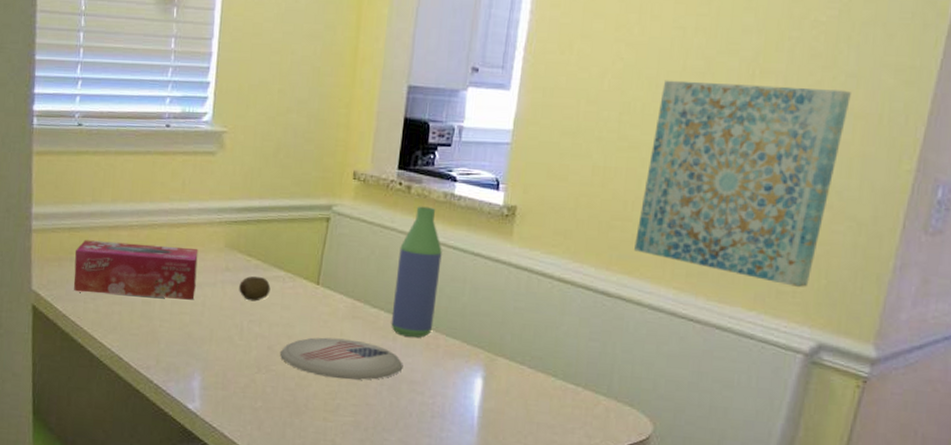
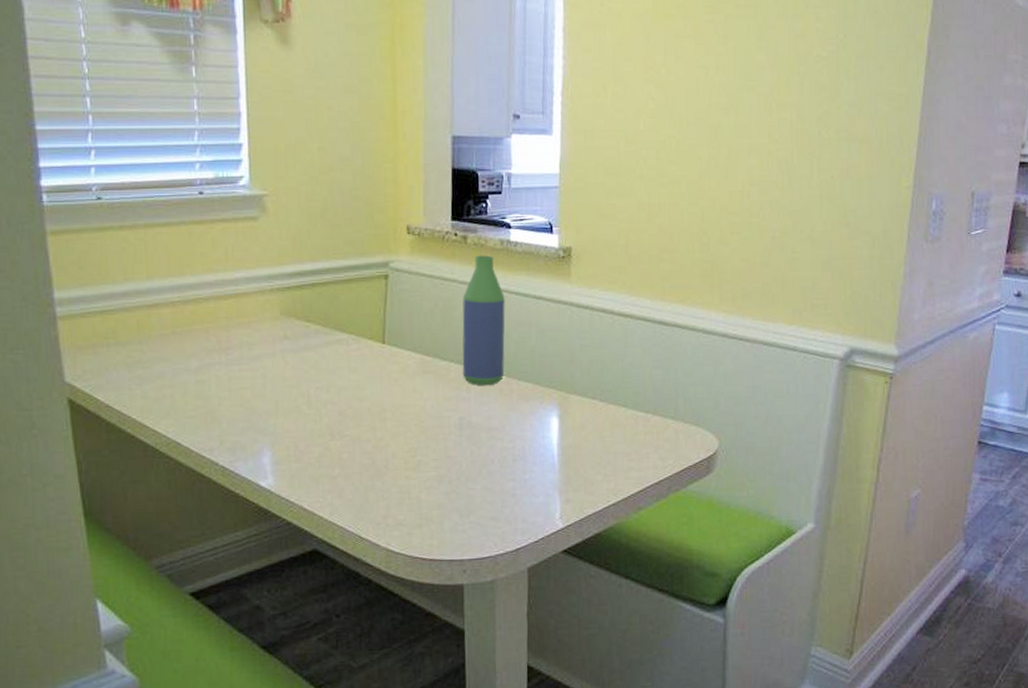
tissue box: present [74,240,199,300] -> none [111,319,254,379]
fruit: present [239,276,271,302] -> none [301,342,335,368]
plate: present [279,337,403,380] -> none [352,395,480,436]
wall art: present [634,80,851,288] -> none [684,117,854,300]

